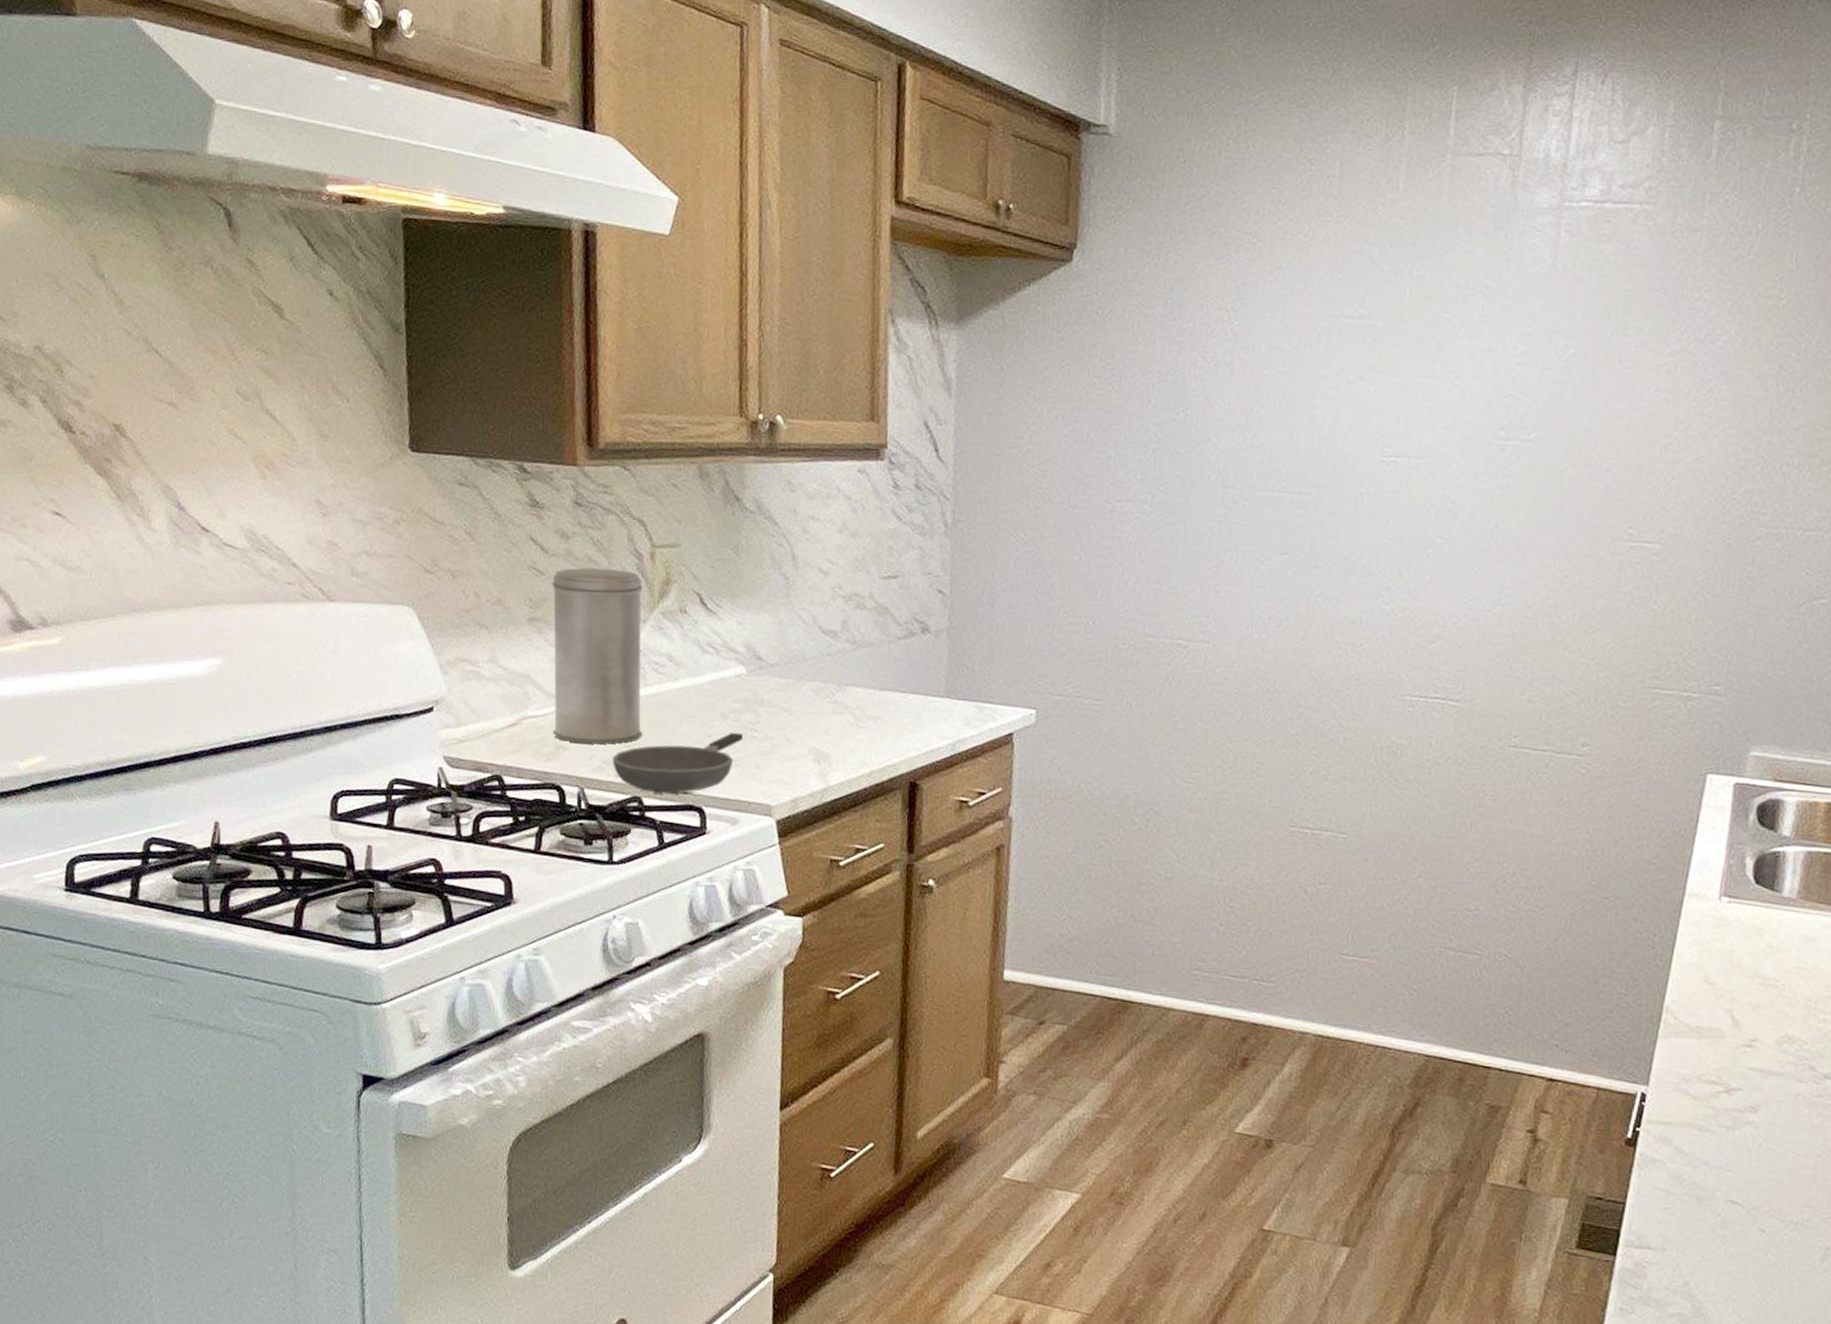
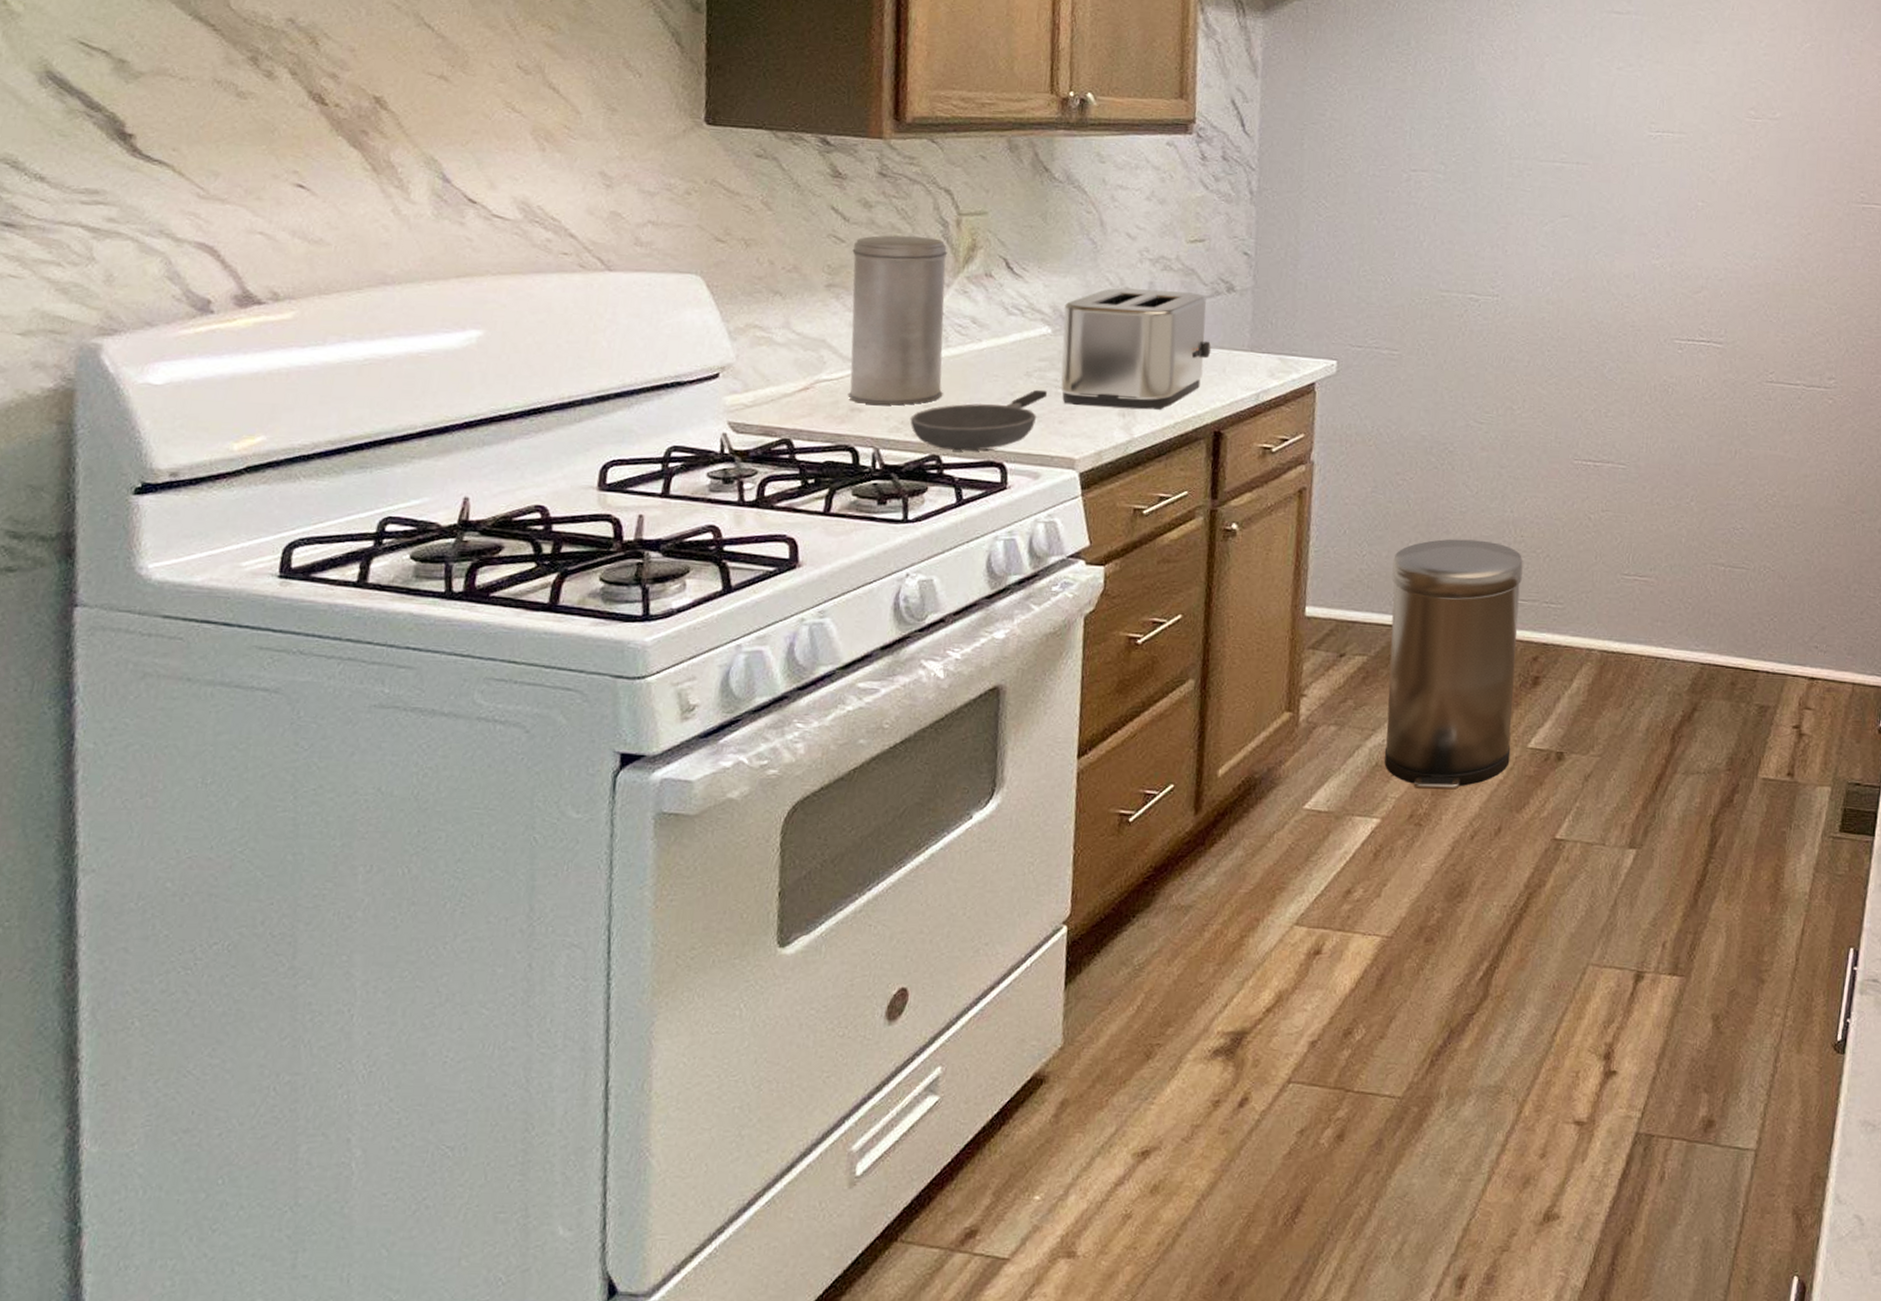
toaster: none [756,626,907,757] -> present [1060,288,1212,410]
pedal bin: none [1085,906,1233,1171] -> present [1384,539,1523,791]

